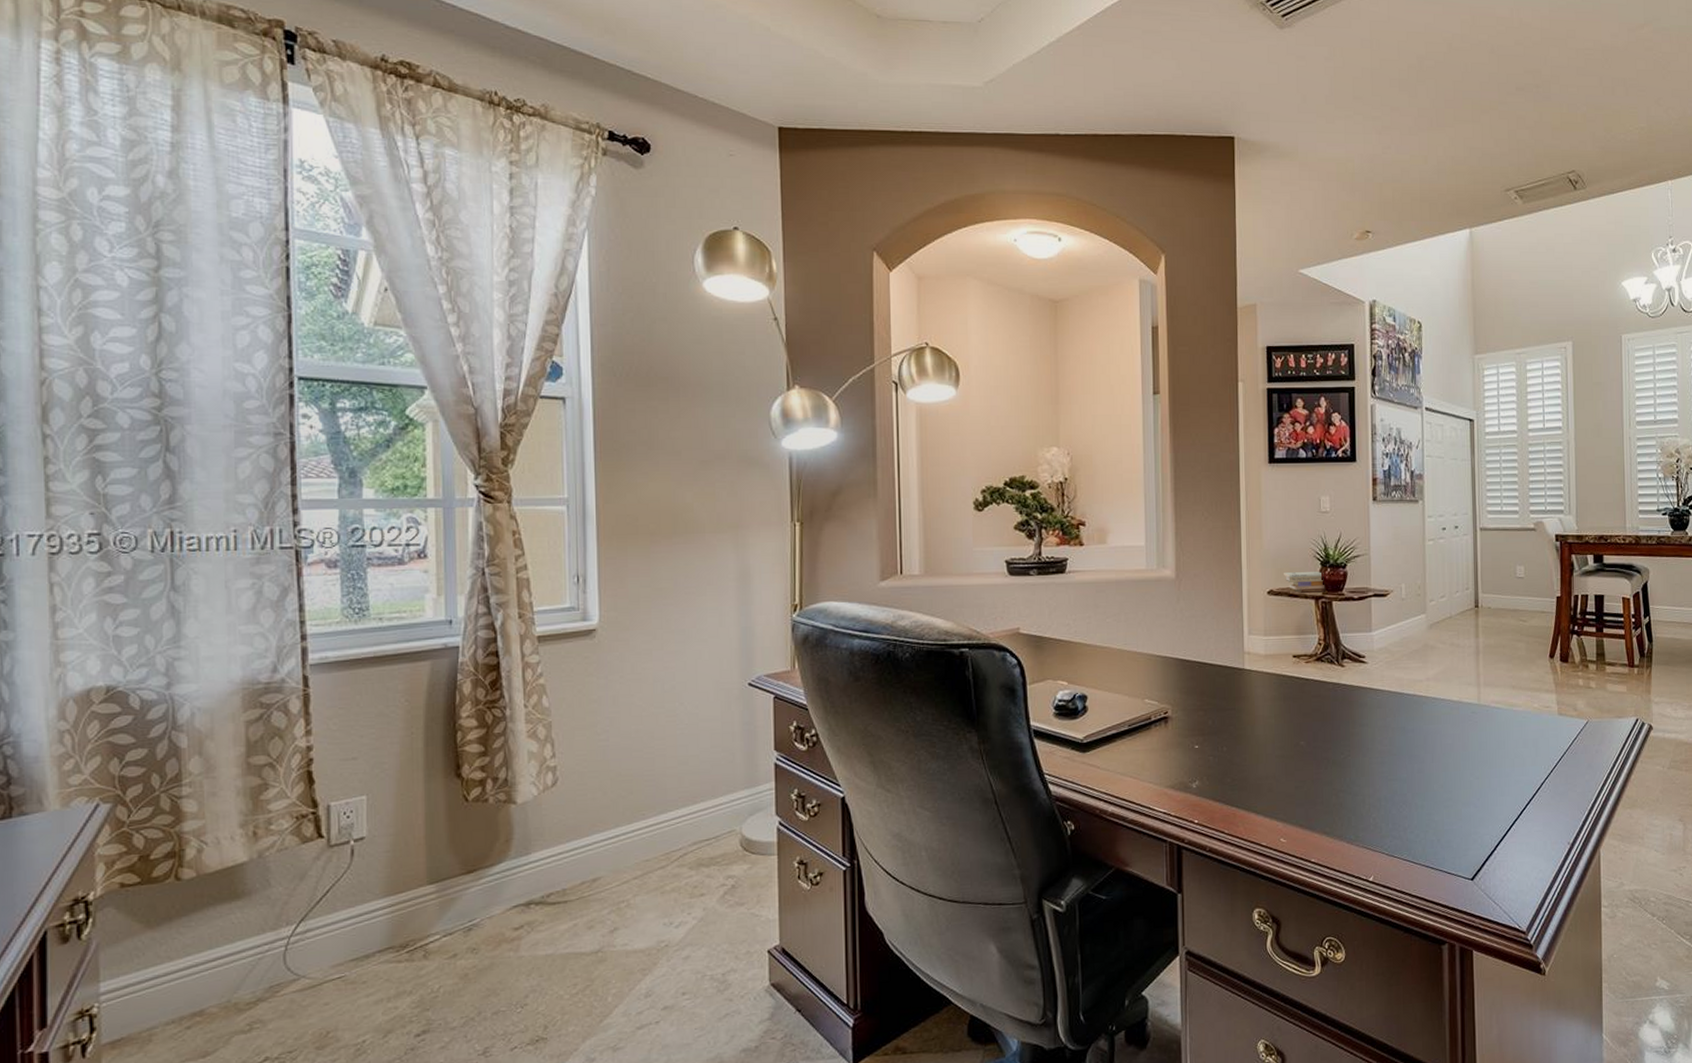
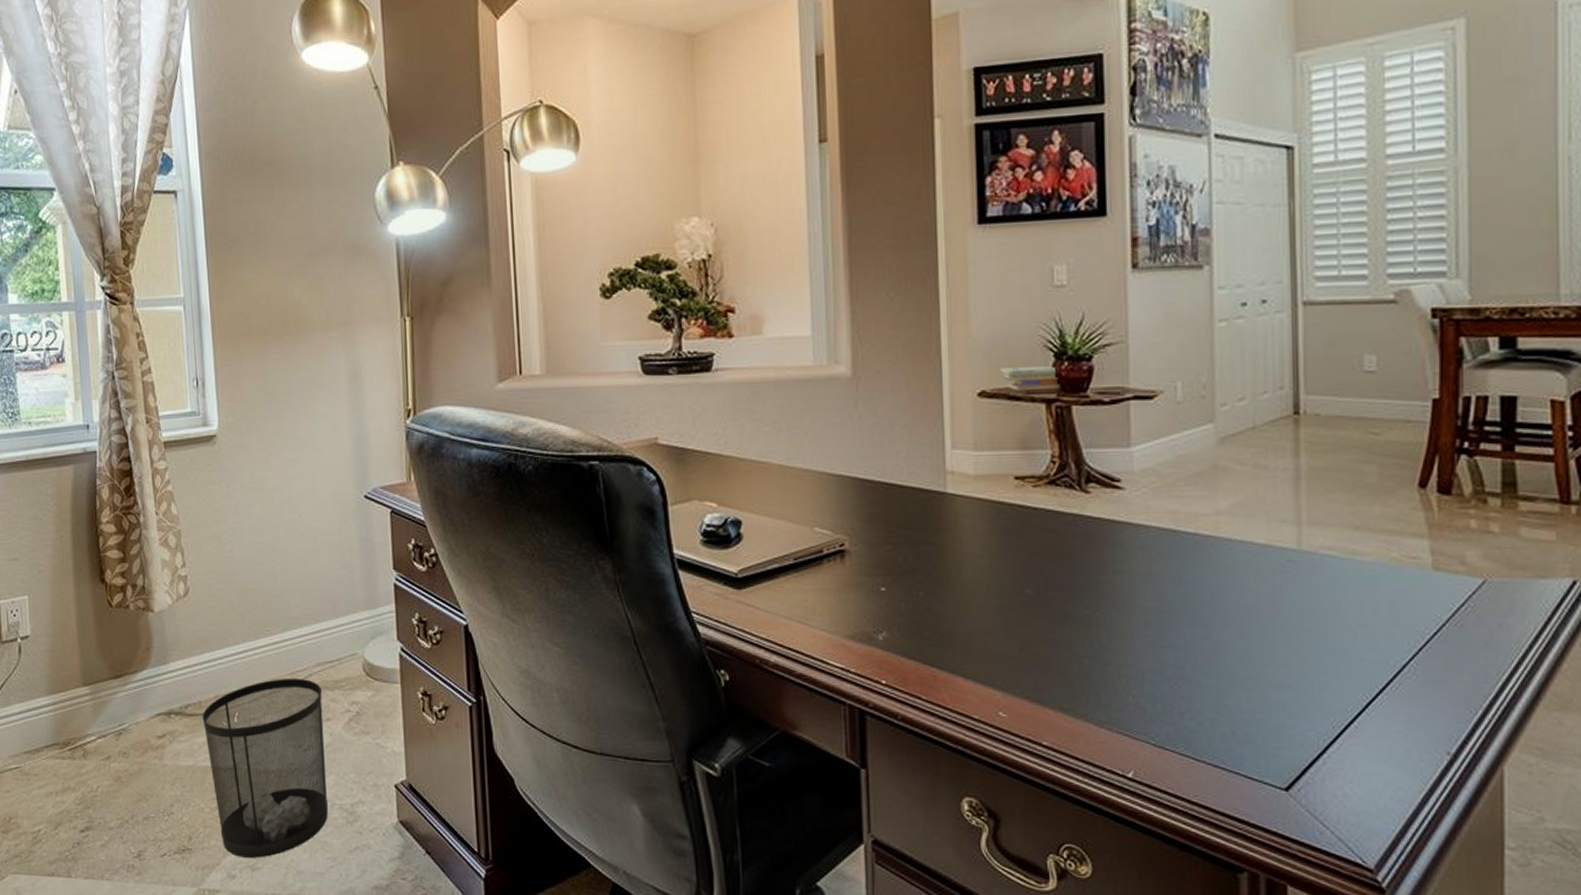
waste bin: none [566,857,699,1040] -> present [202,677,329,858]

